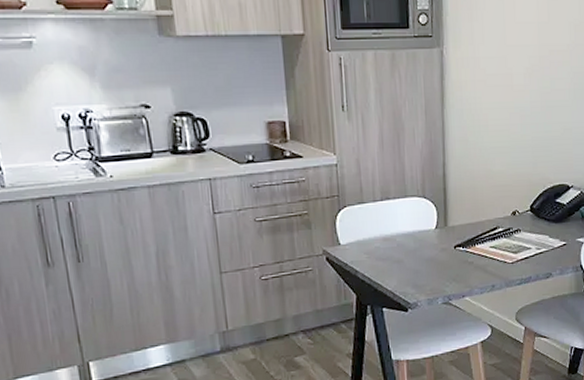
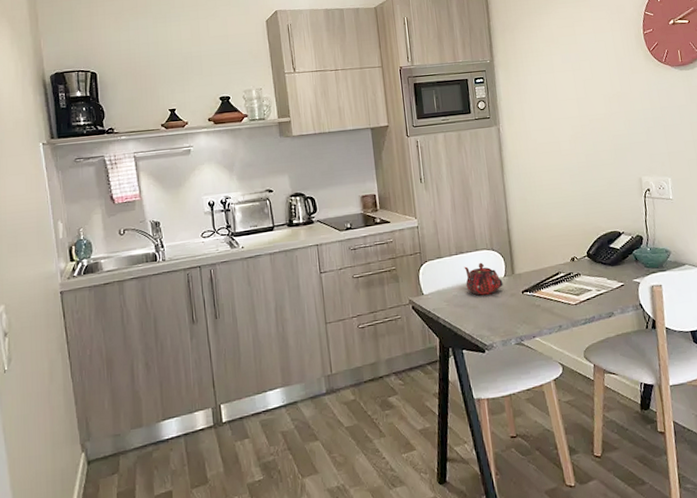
teapot: none [389,211,434,249] -> present [464,262,503,295]

